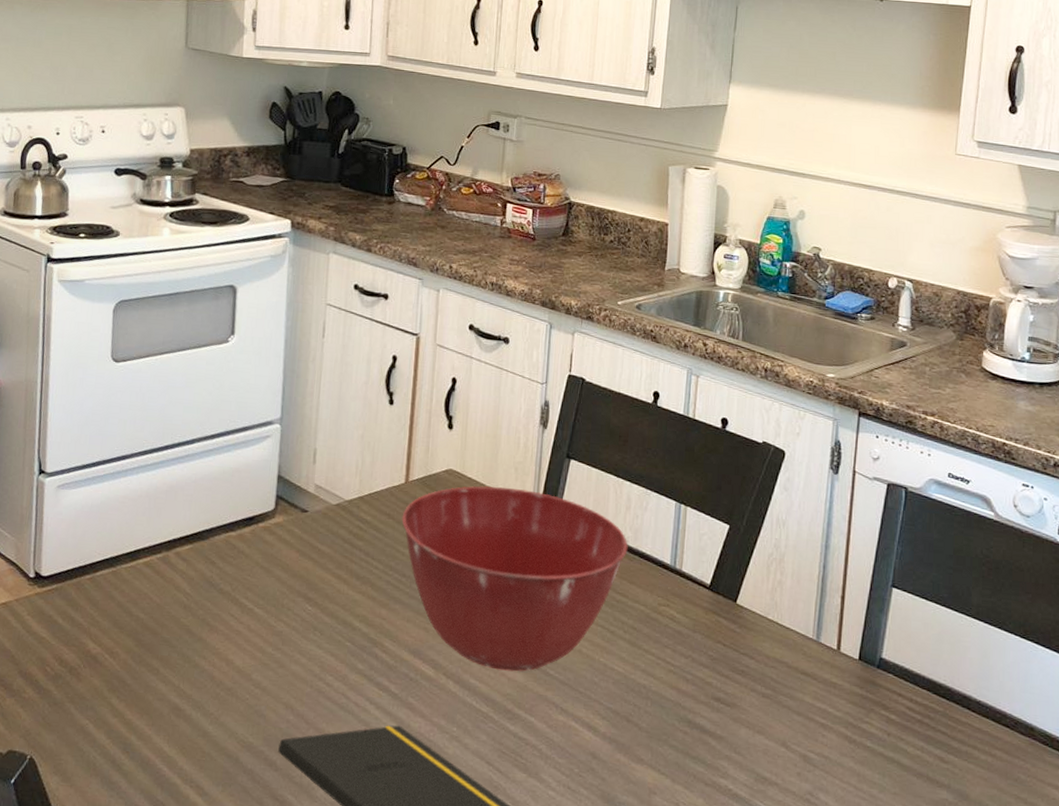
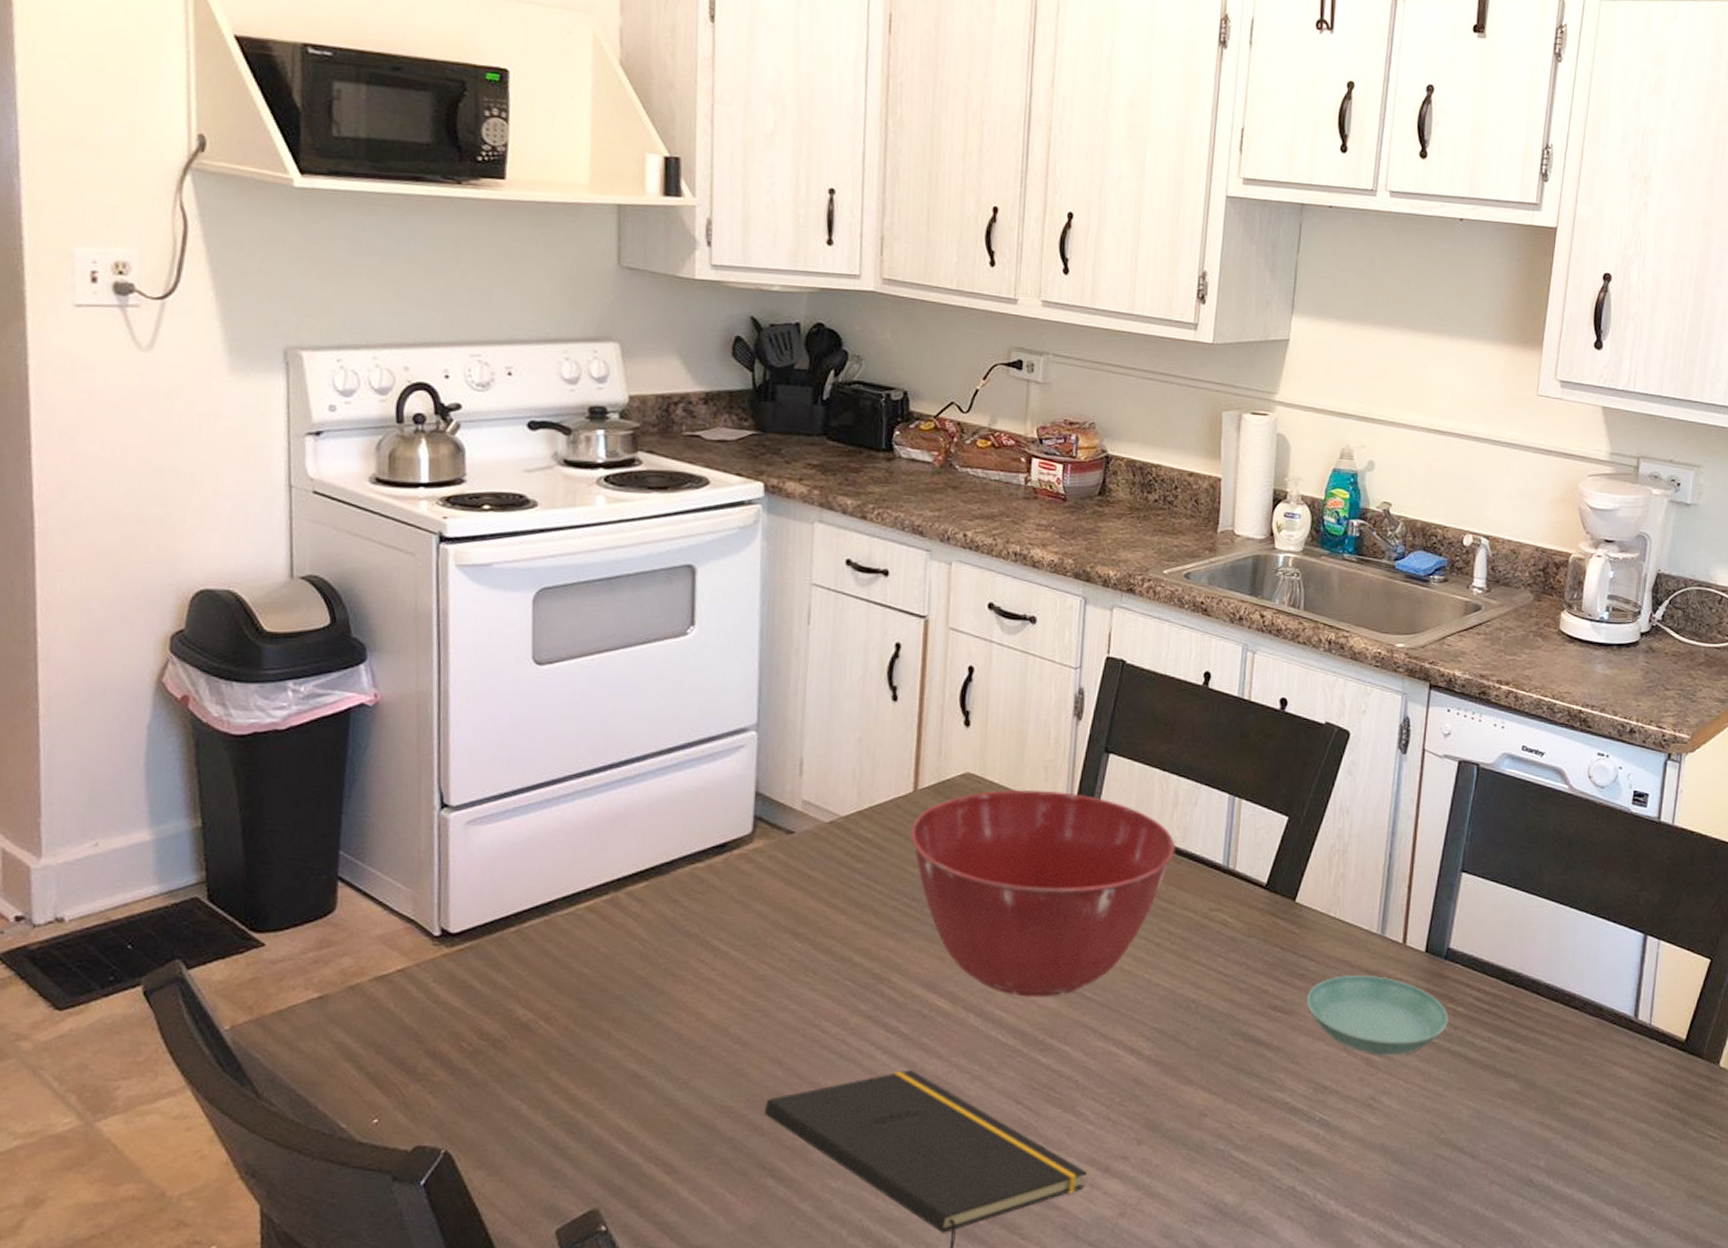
saucer: none [747,675,882,756] -> present [1306,975,1449,1056]

